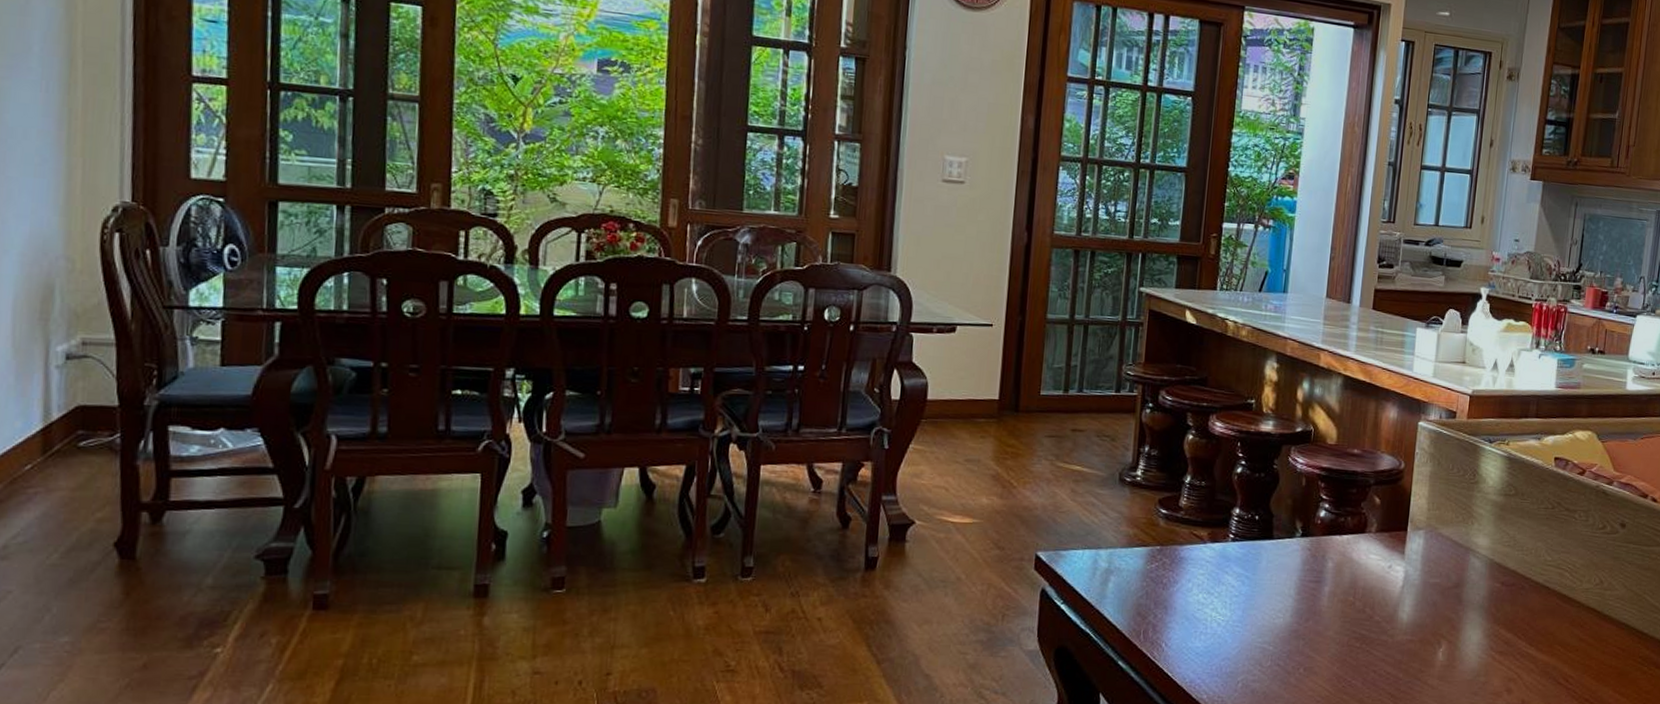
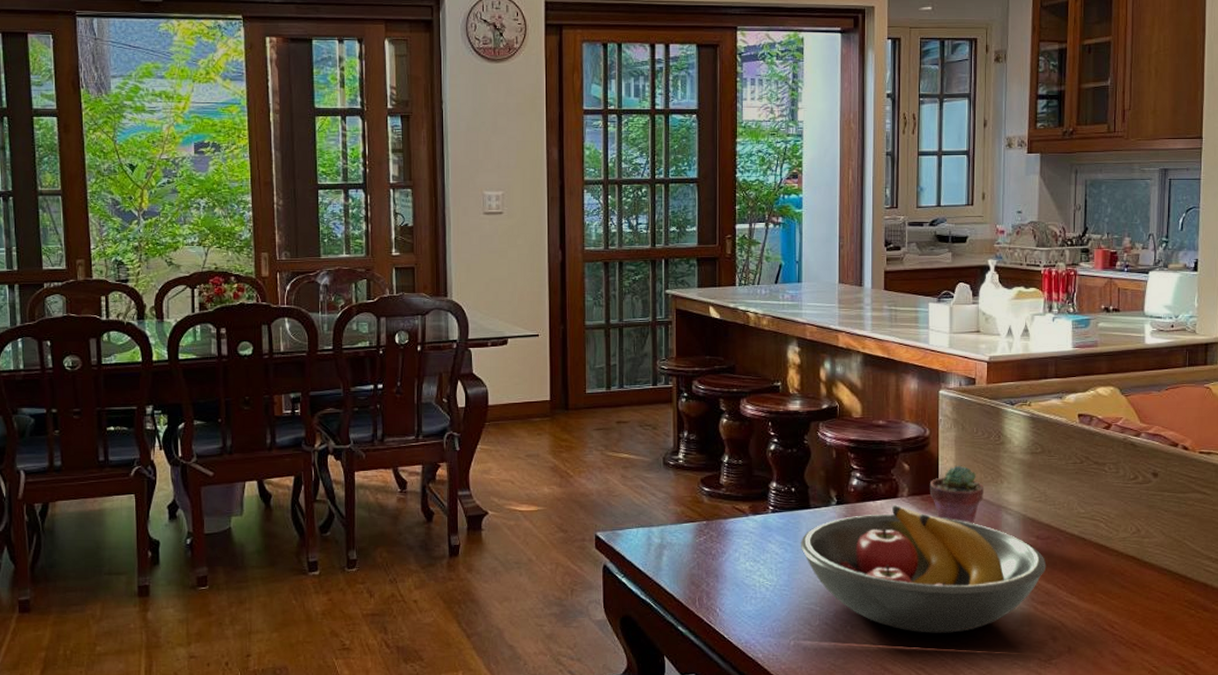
fruit bowl: none [1259,540,1509,680] -> present [801,504,1047,633]
potted succulent: none [1398,502,1455,566] -> present [929,465,985,524]

